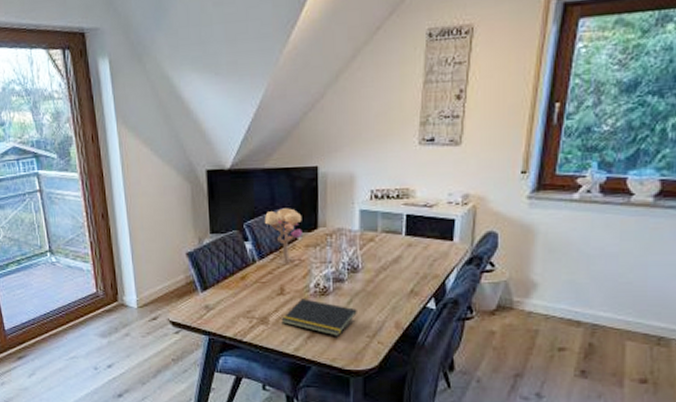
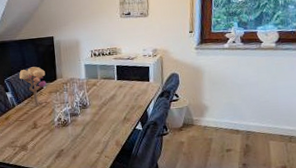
notepad: present [281,299,357,336] -> none [36,129,89,155]

